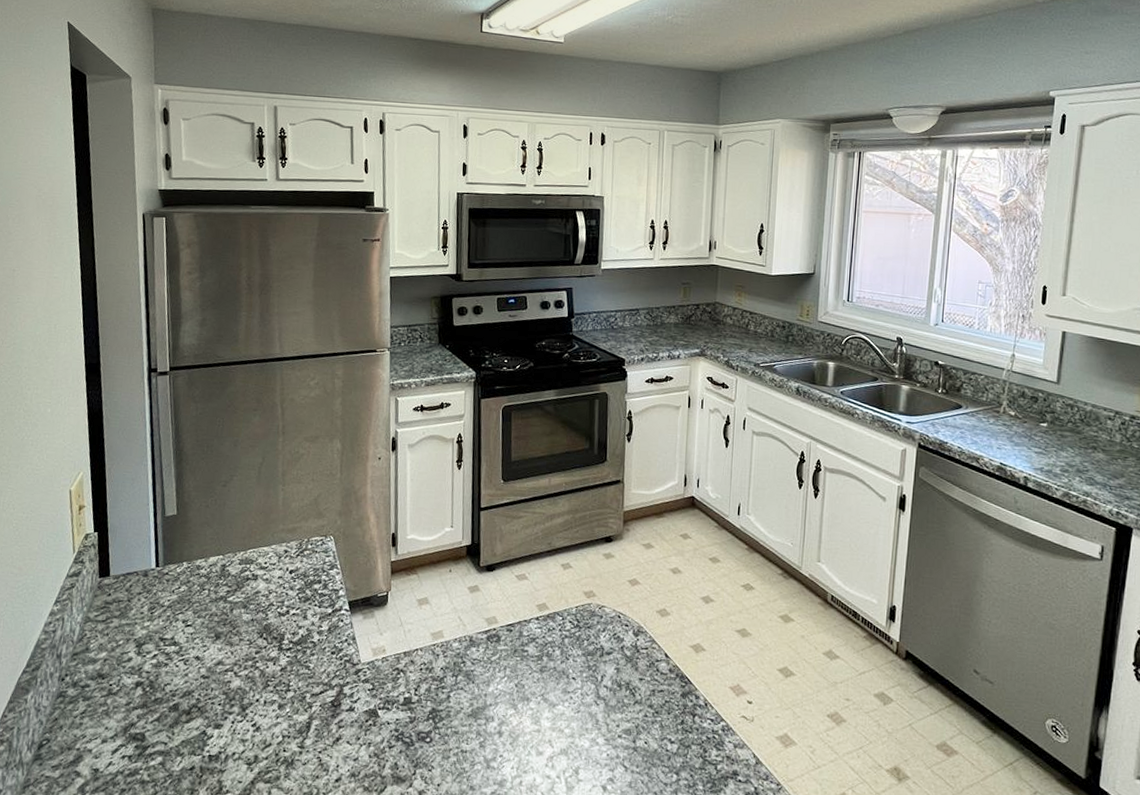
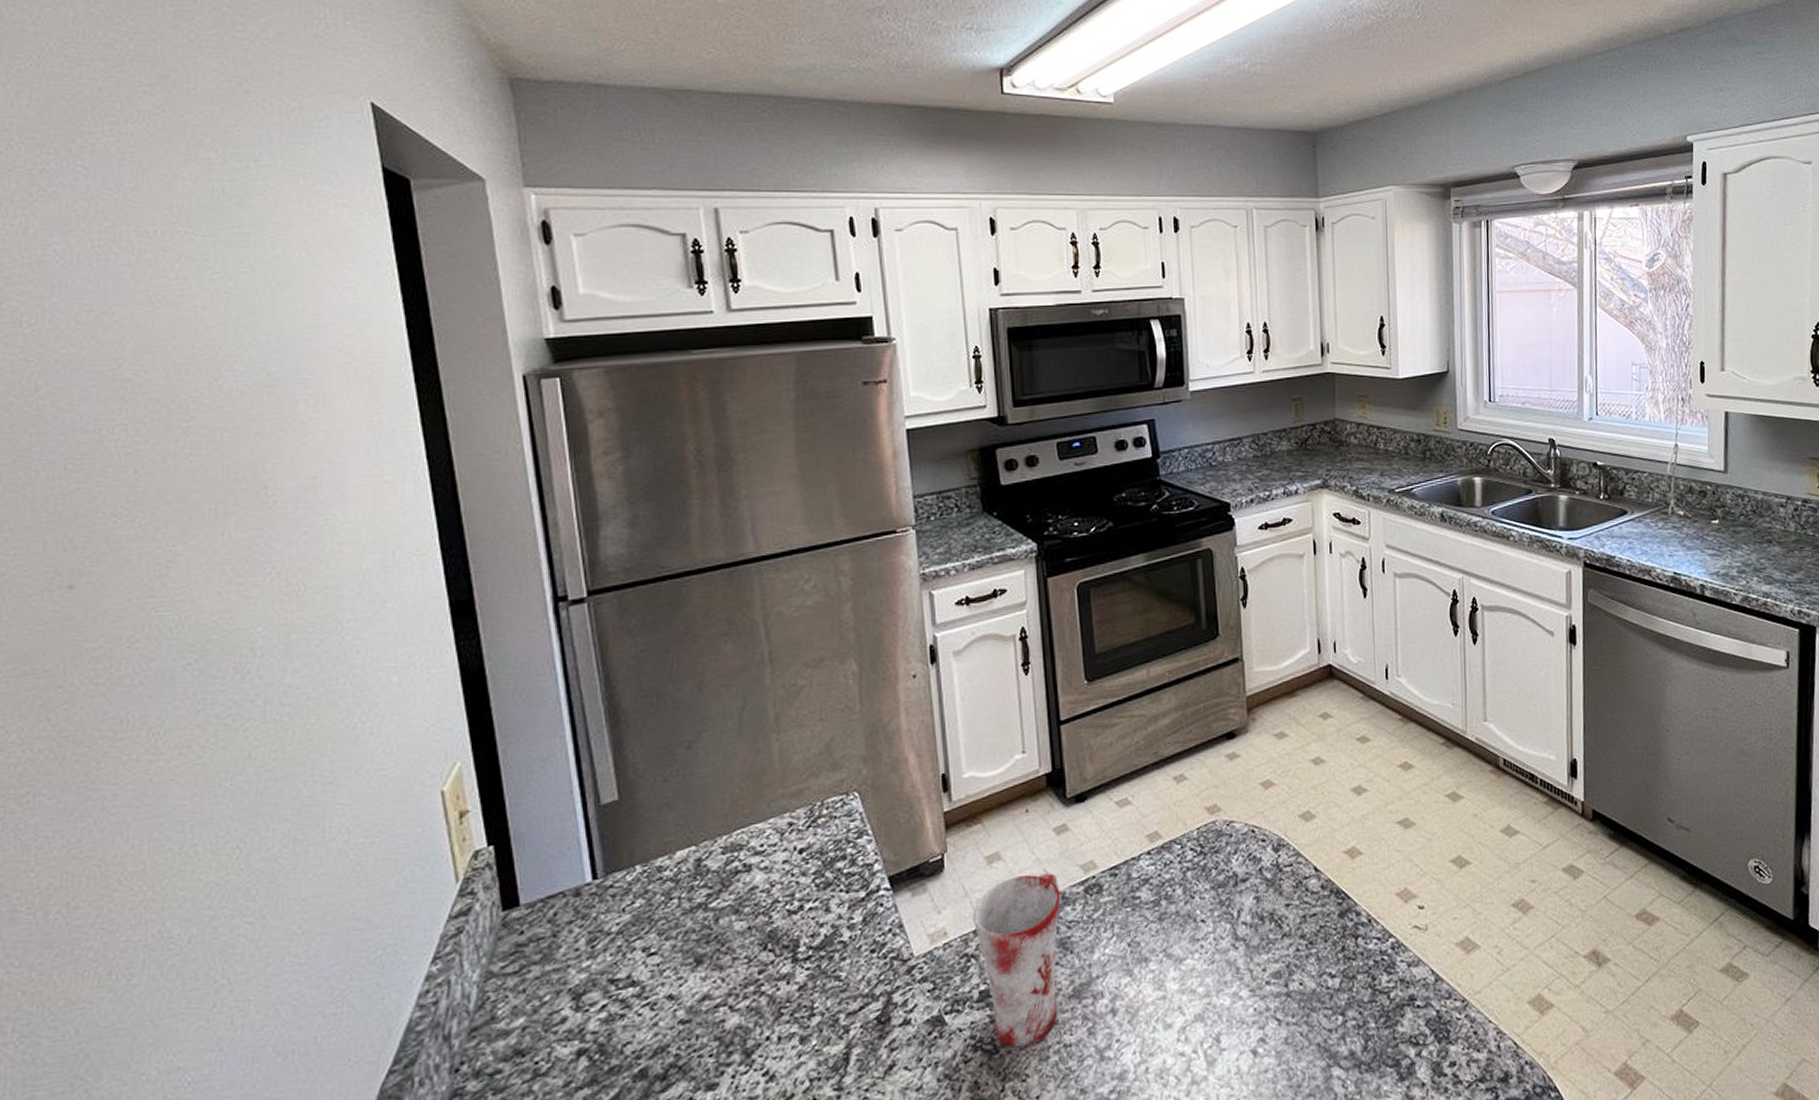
mug: none [404,618,469,746] -> present [972,872,1060,1048]

